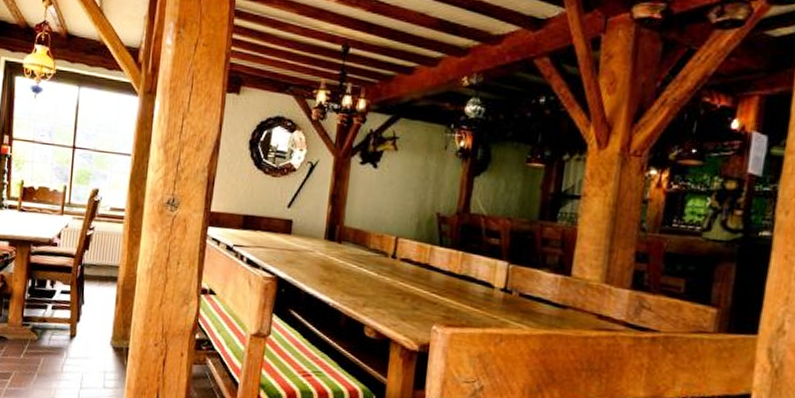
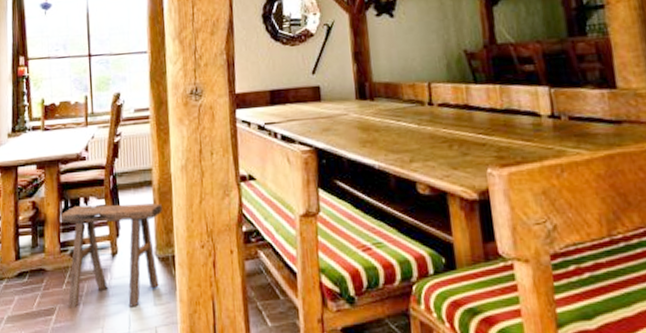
stool: none [24,287,125,386] -> present [60,203,163,307]

